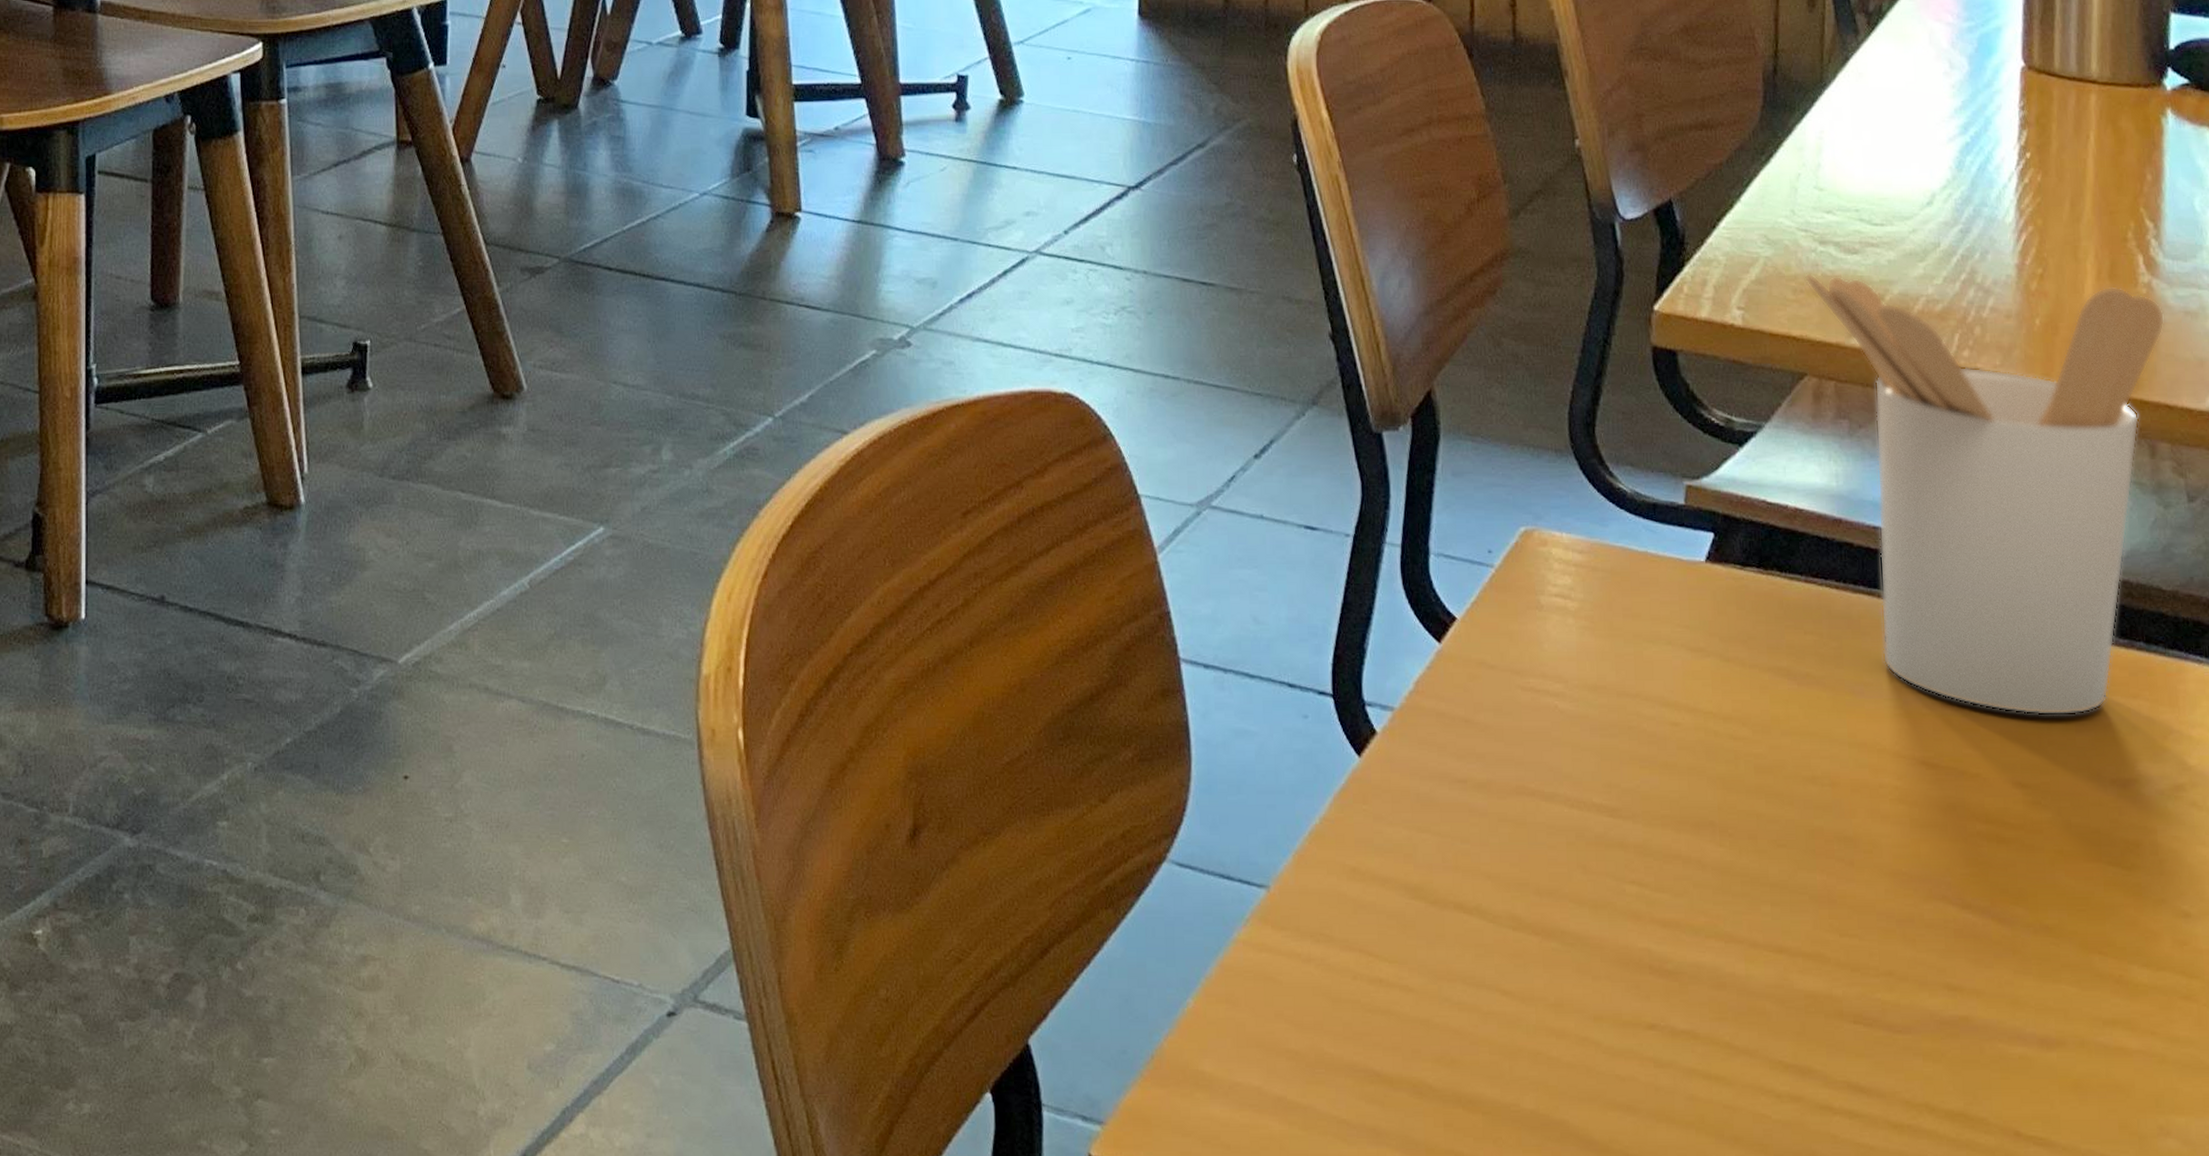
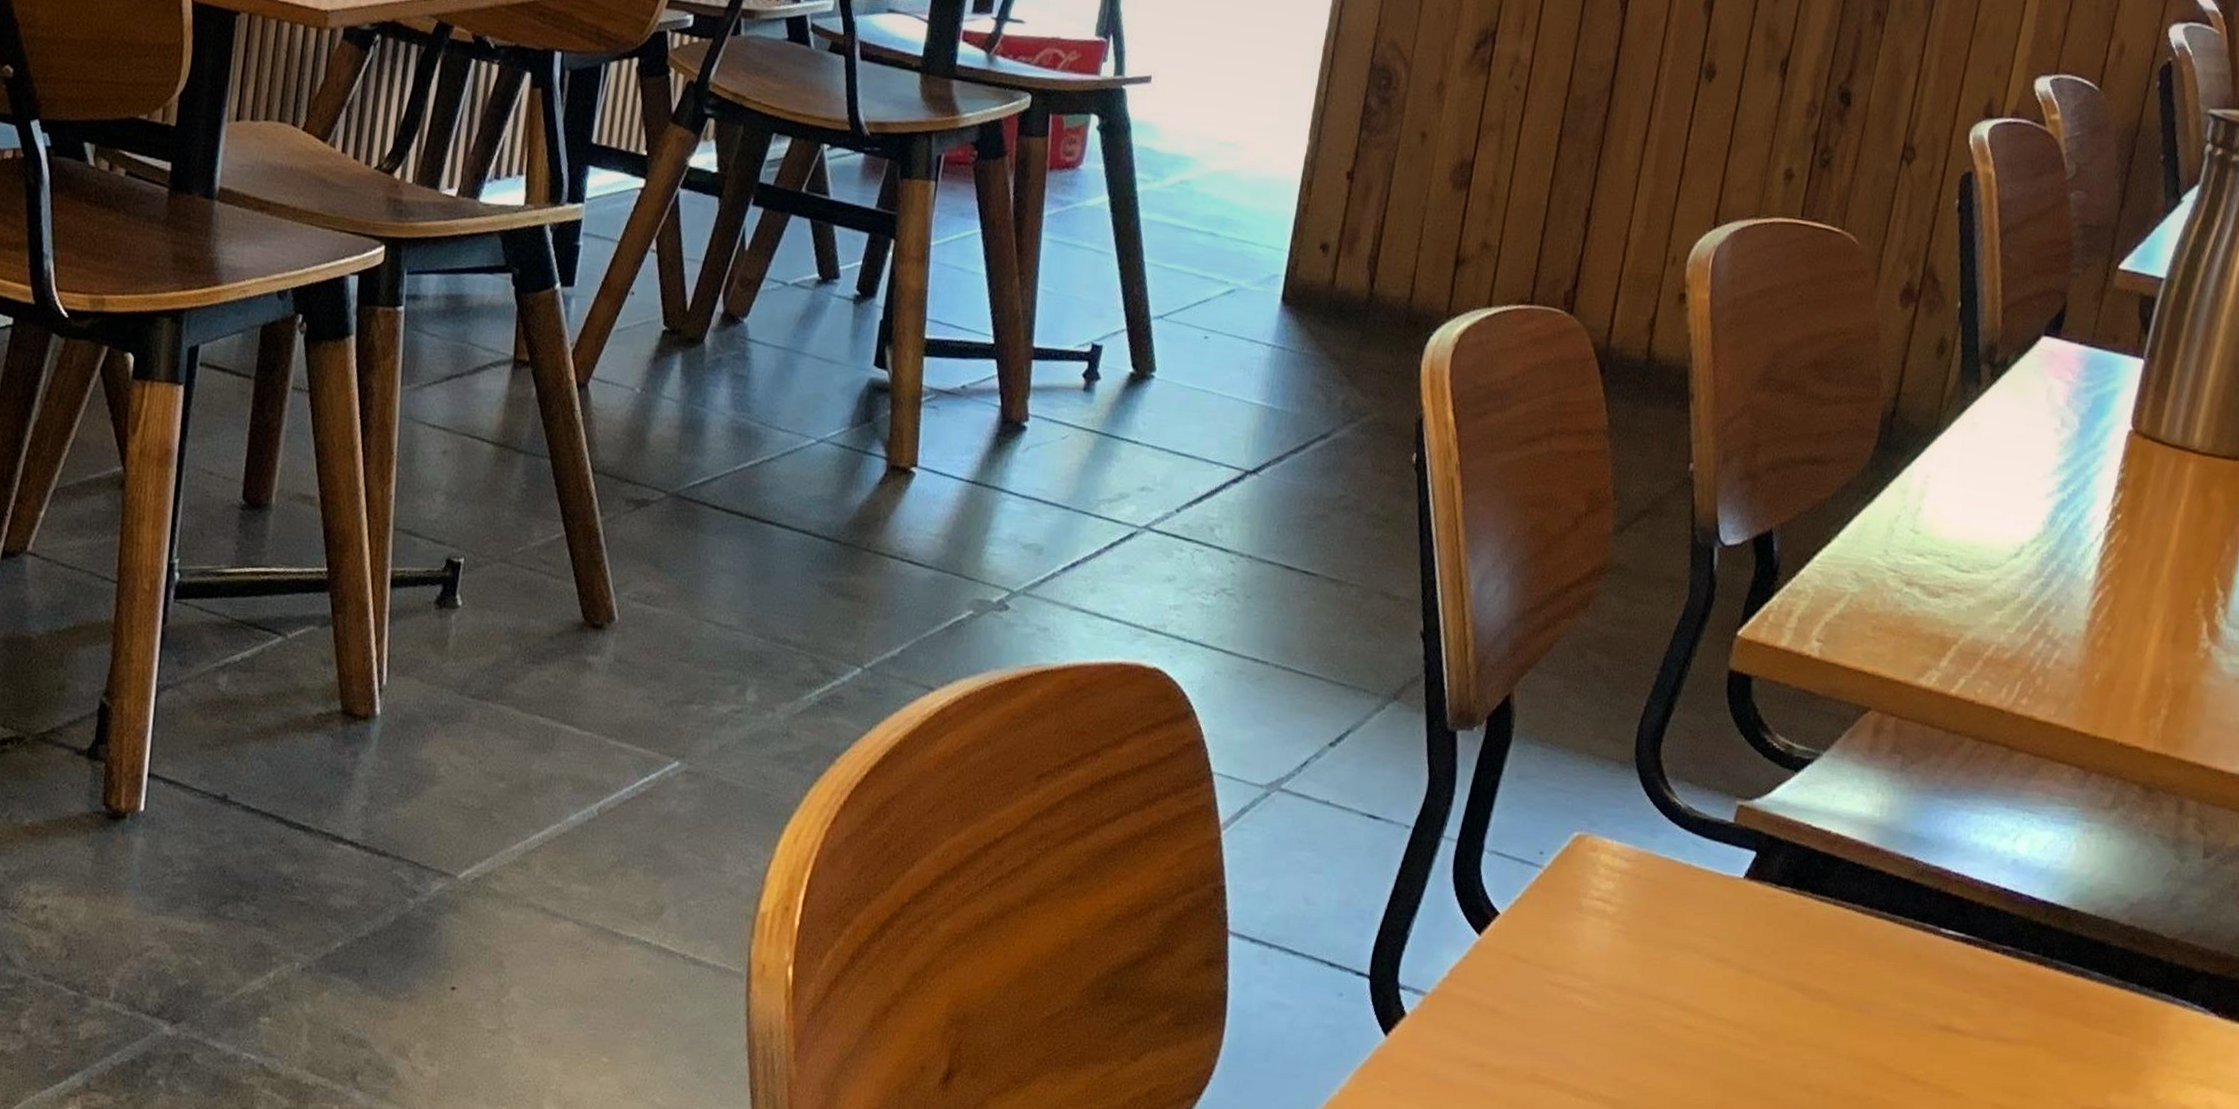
utensil holder: present [1804,273,2165,716] -> none [1885,612,2217,1046]

